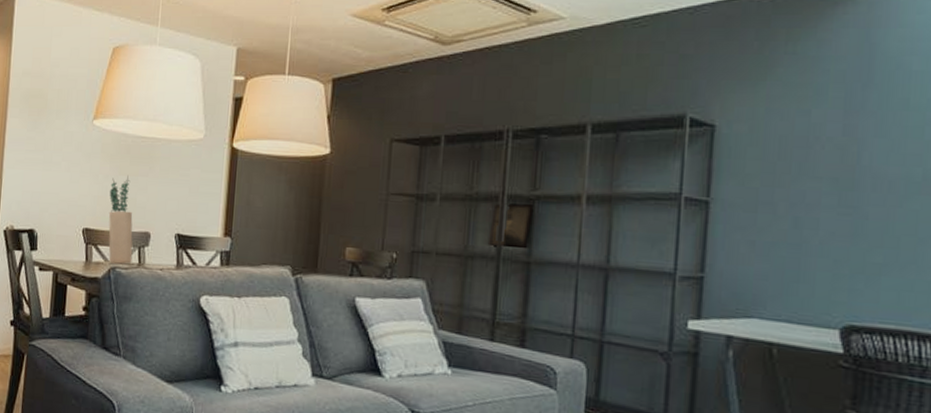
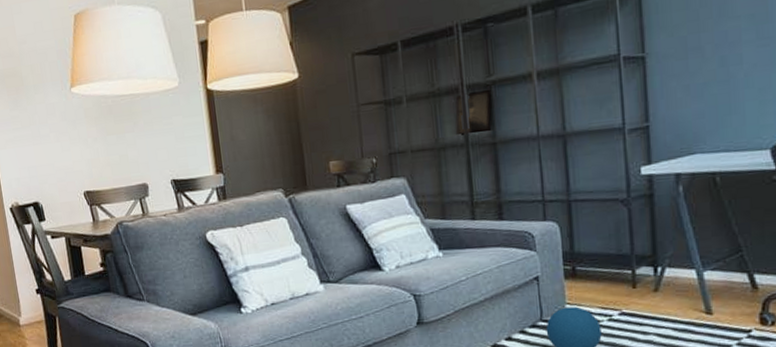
vase: present [108,175,133,265] -> none [101,134,136,220]

